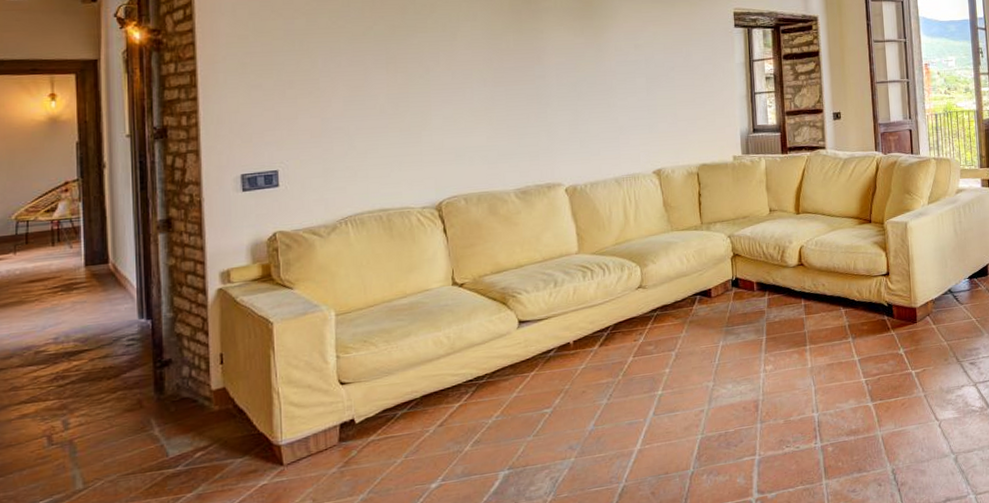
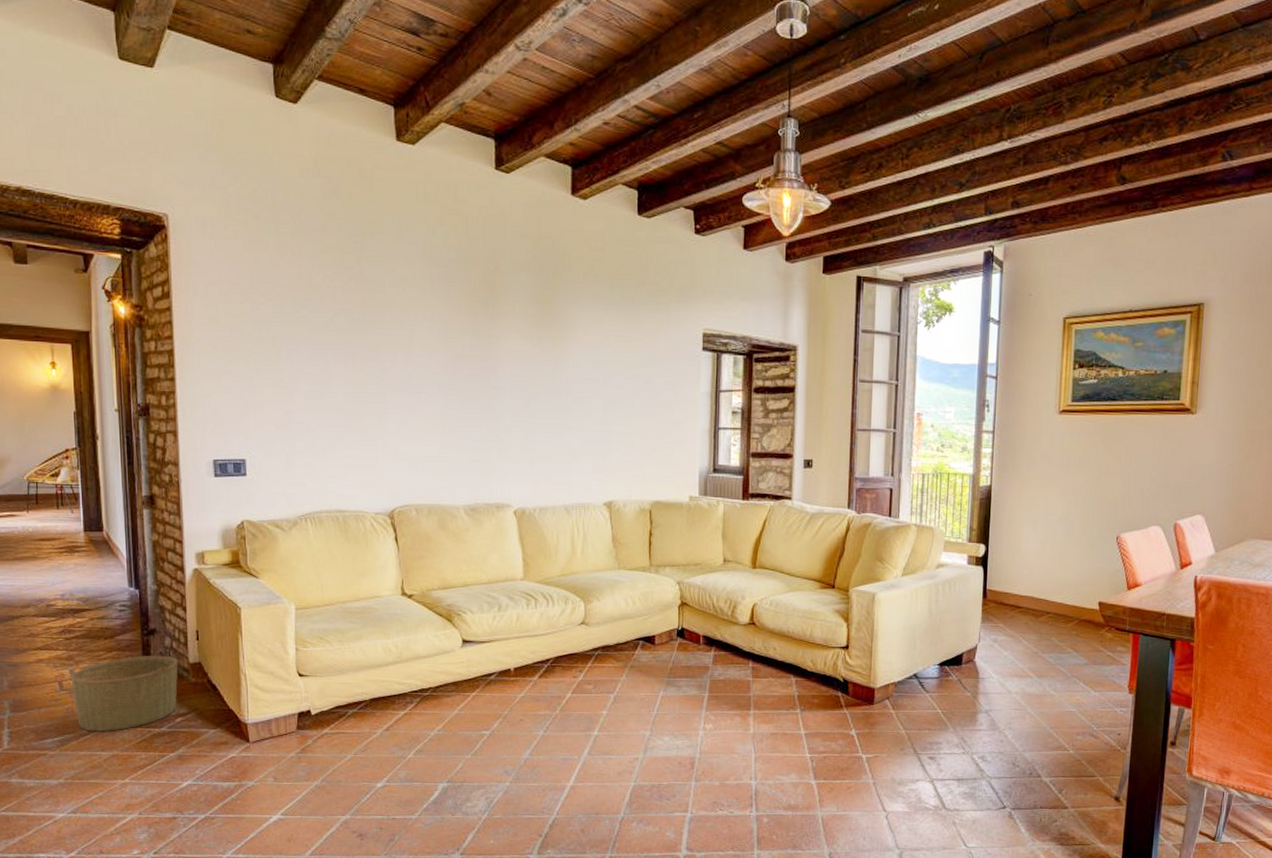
basket: none [62,386,198,487] -> present [70,655,179,732]

